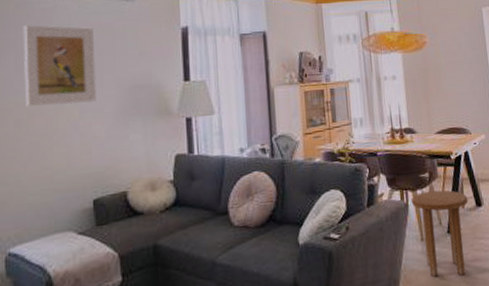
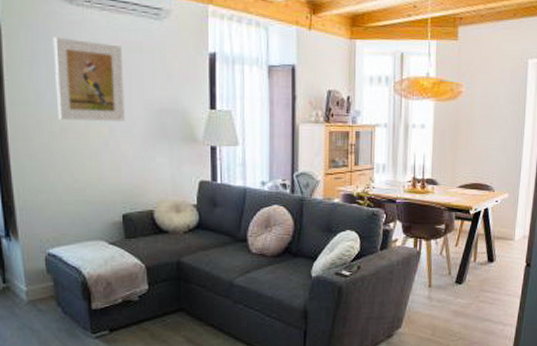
side table: present [411,190,468,277] -> none [424,242,481,322]

